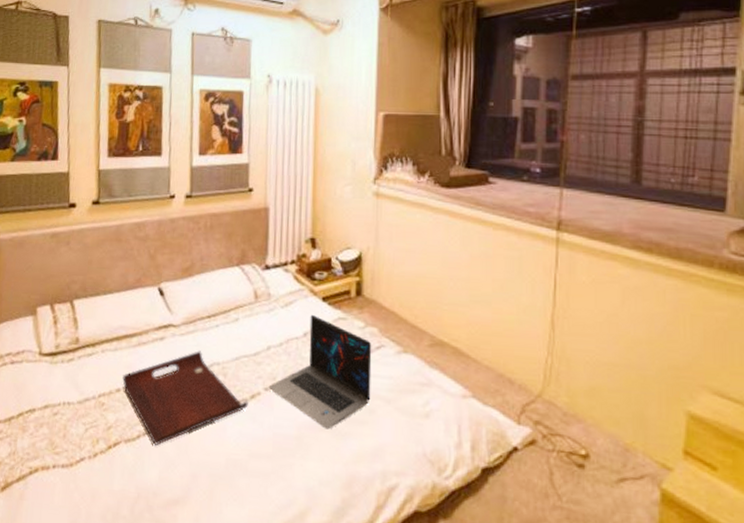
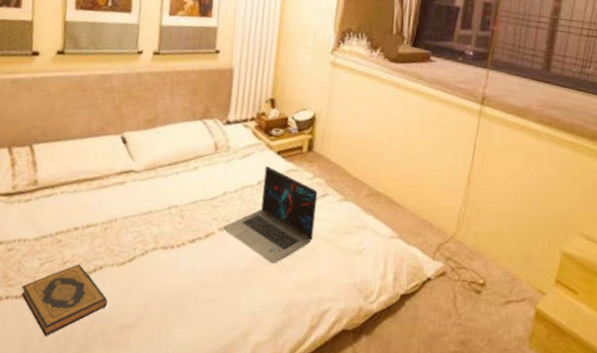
hardback book: none [67,429,153,511] -> present [21,264,108,336]
serving tray: present [122,351,249,445] -> none [81,194,203,278]

